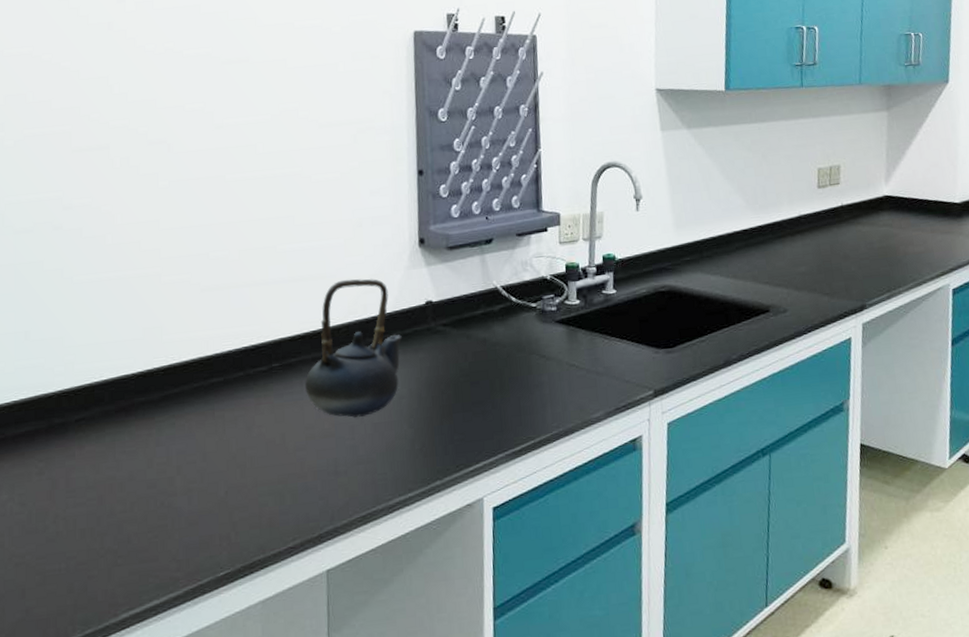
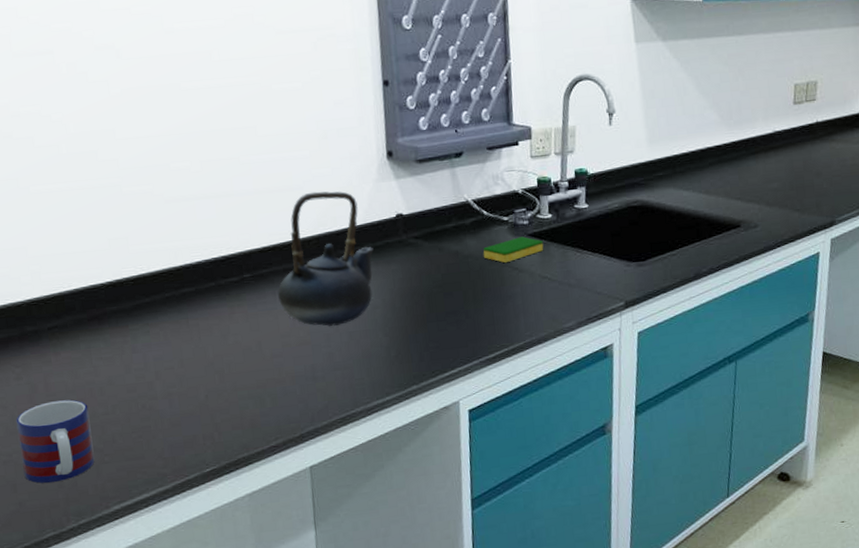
mug: none [33,496,108,589] -> present [16,399,95,484]
dish sponge: none [510,323,572,350] -> present [483,236,544,263]

